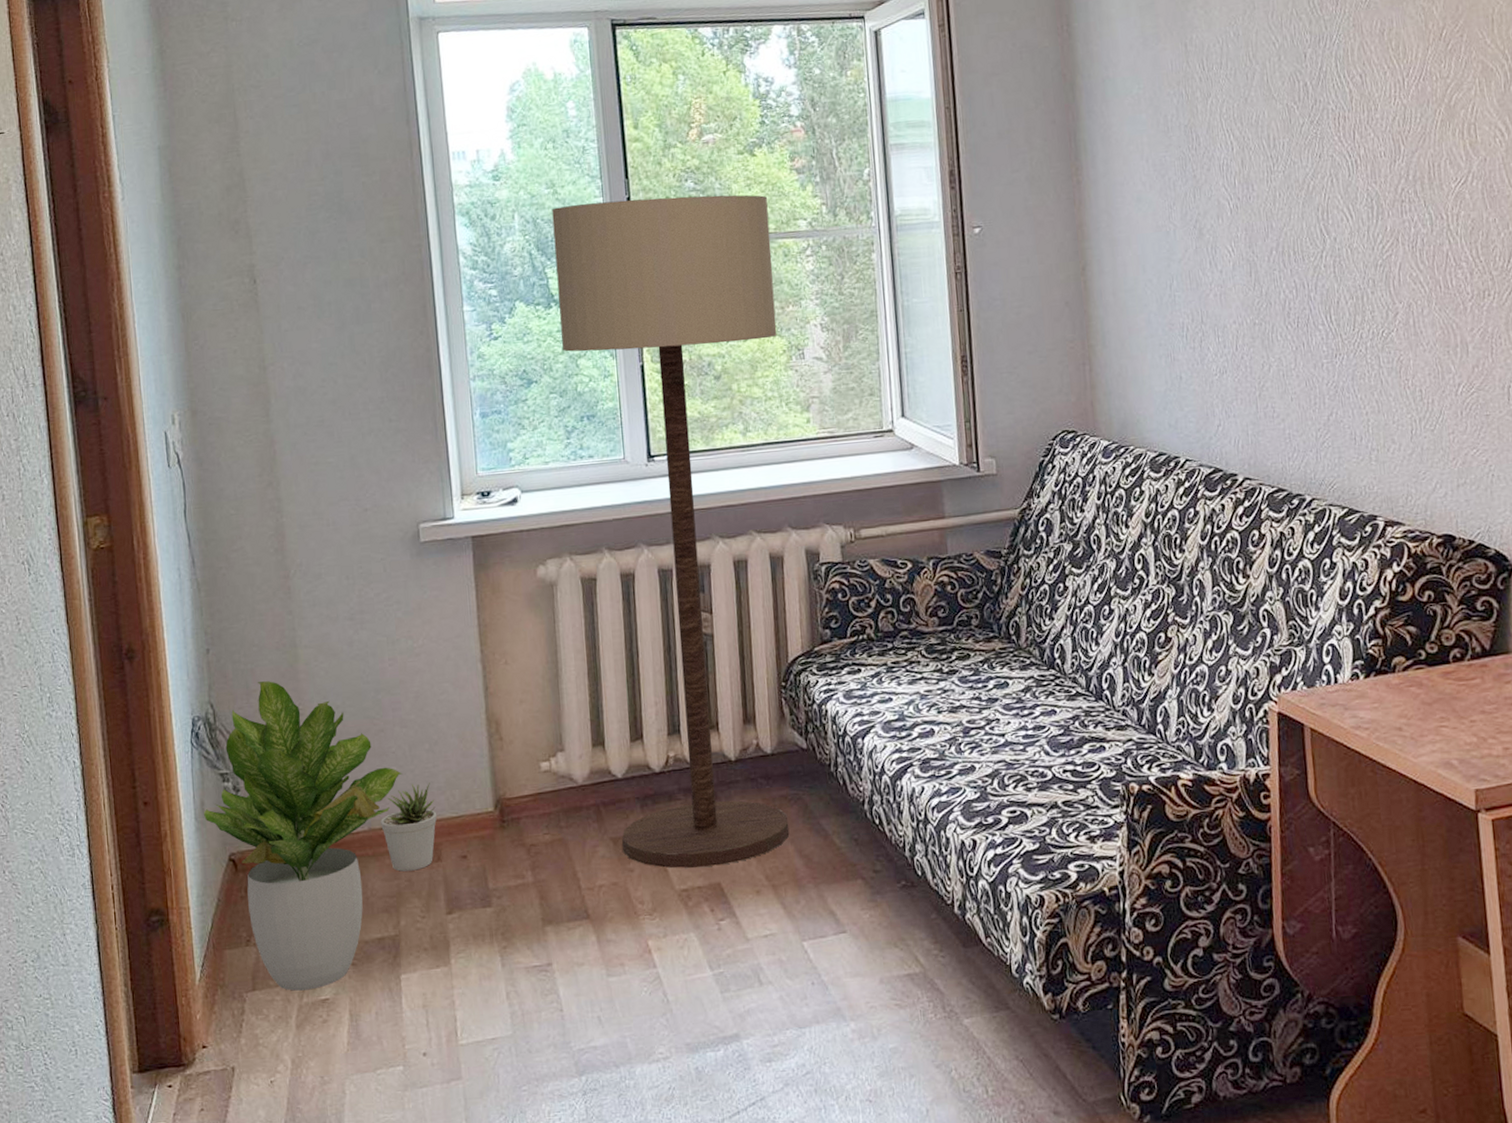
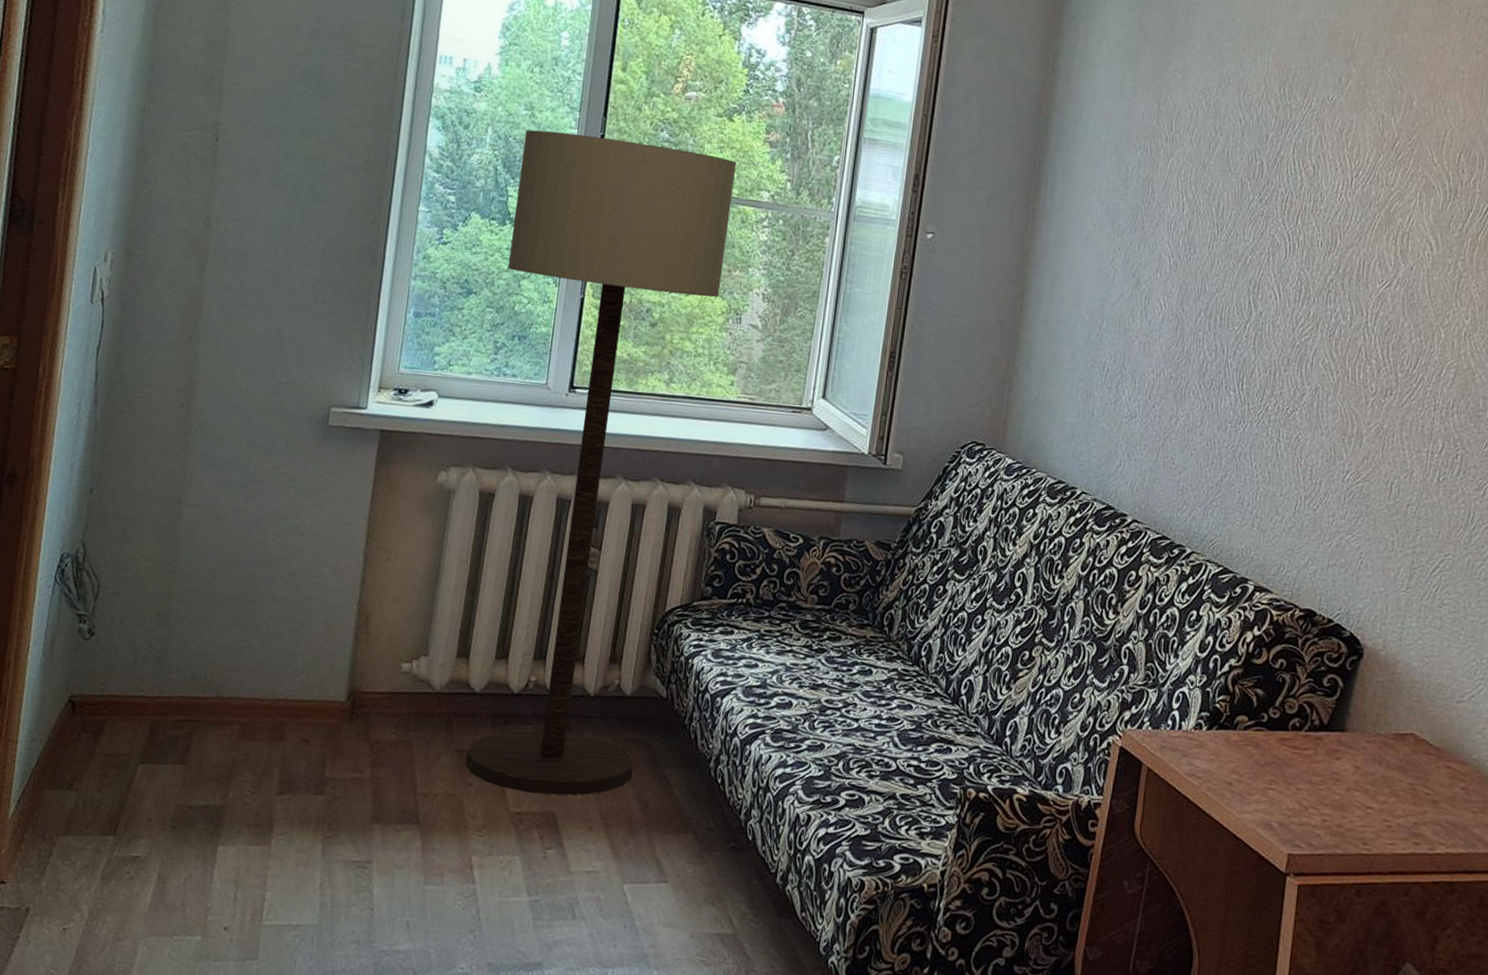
potted plant: present [204,681,403,991] -> none [52,531,262,845]
potted plant: present [381,783,437,872] -> none [229,660,290,746]

